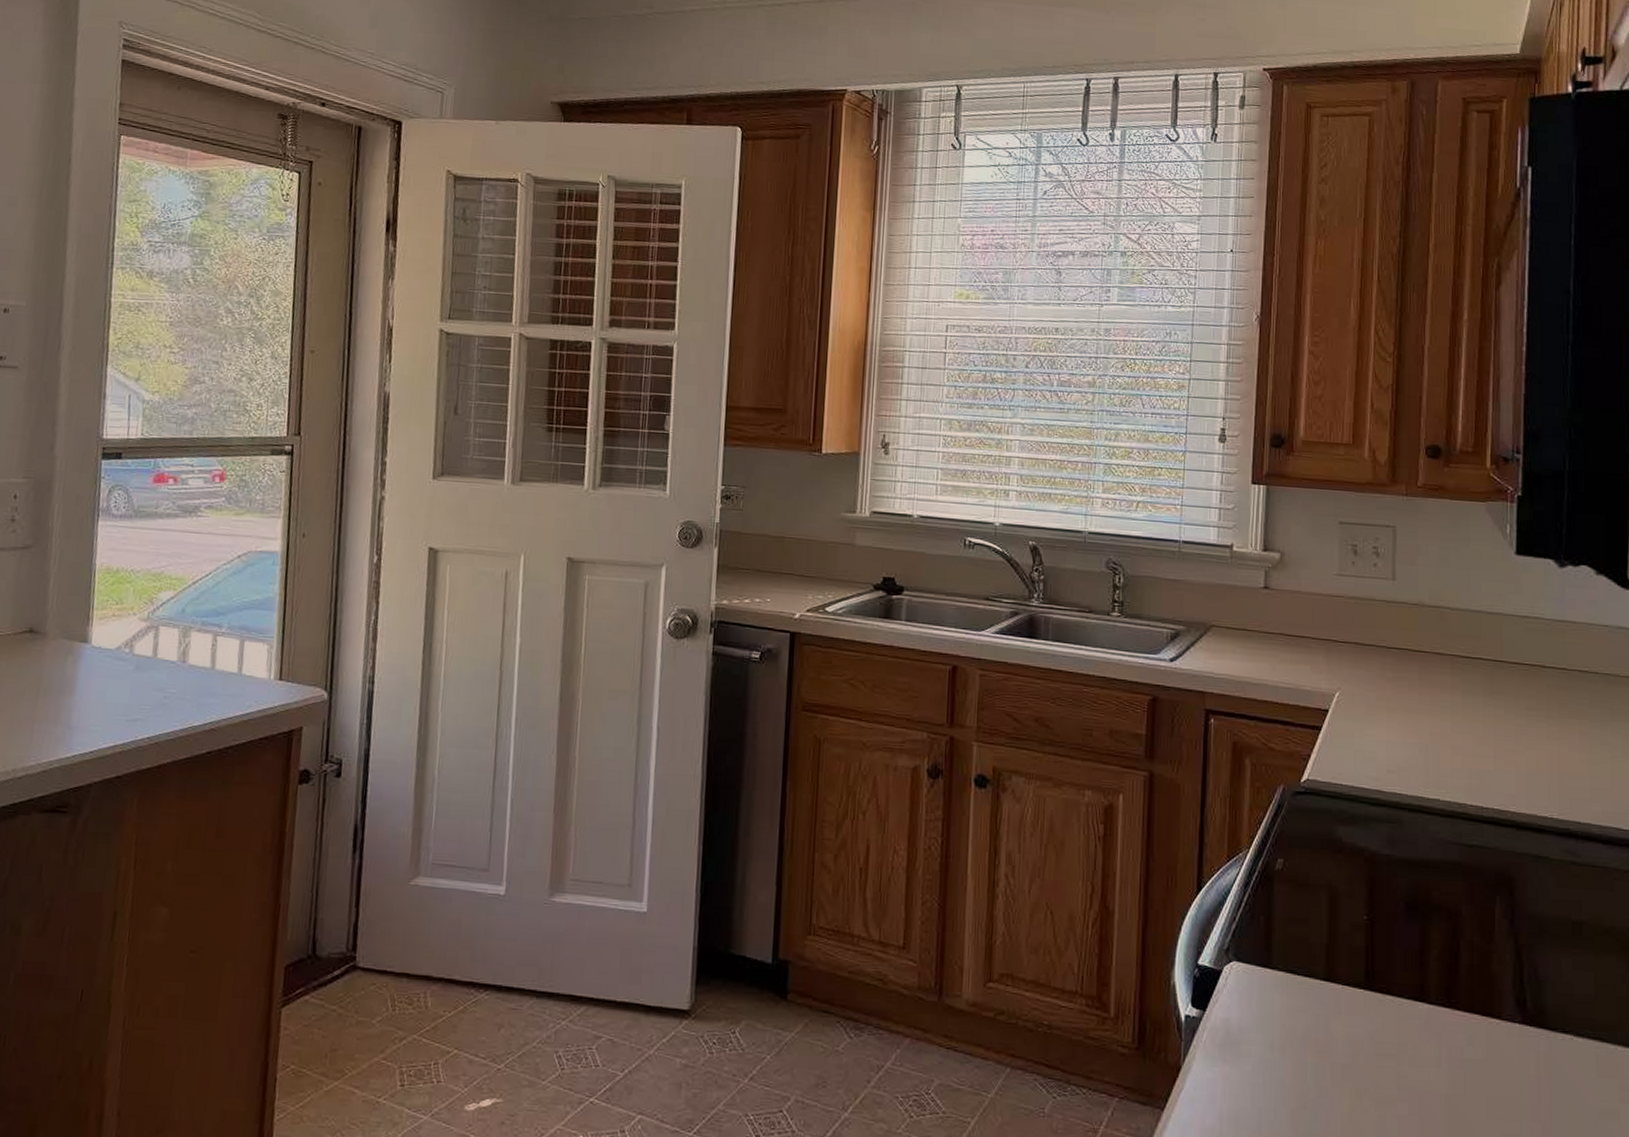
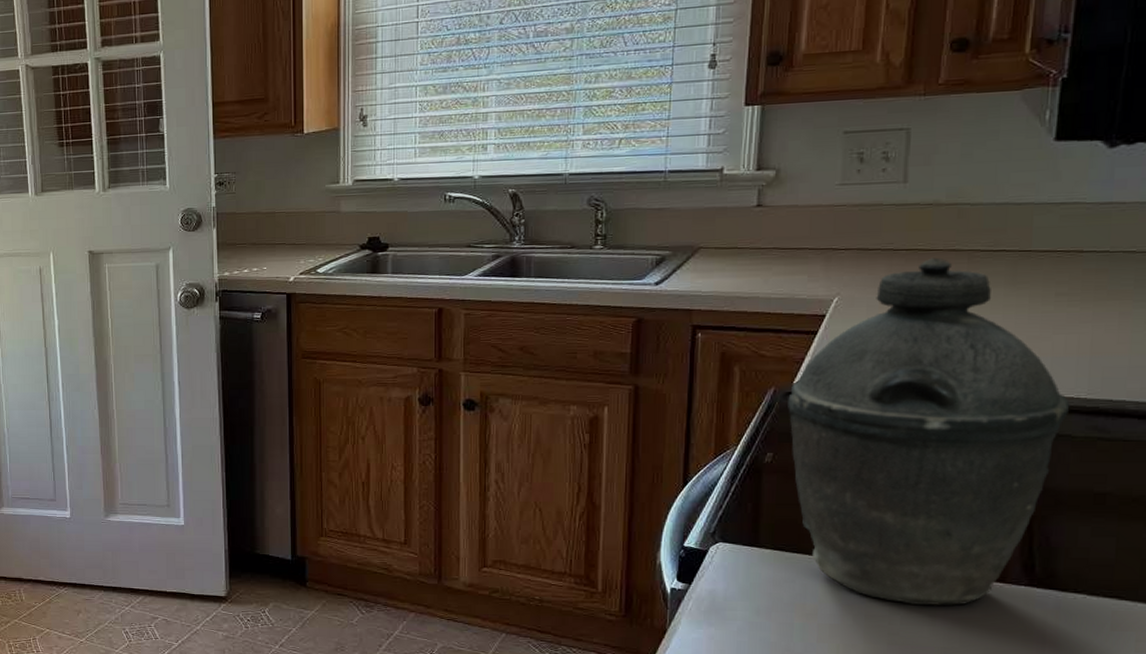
kettle: none [1296,659,1546,1045] -> present [788,257,1070,606]

